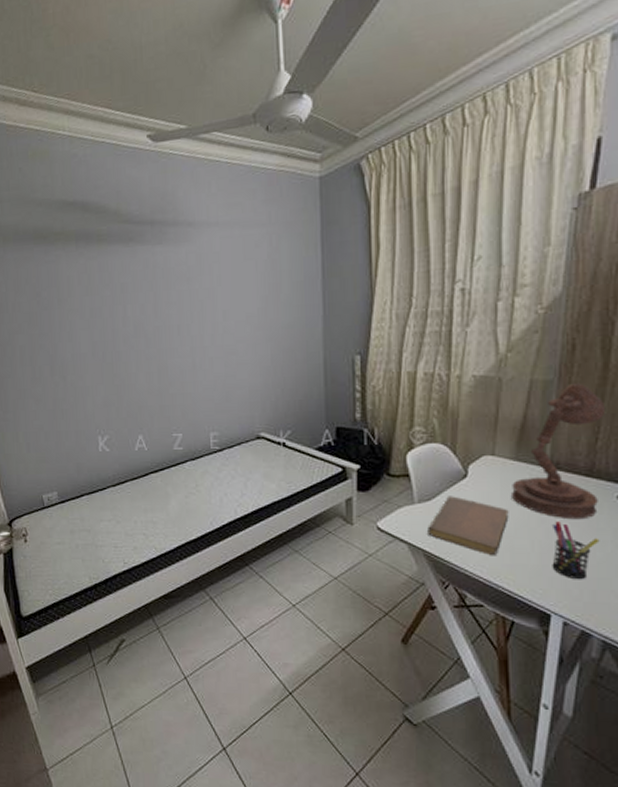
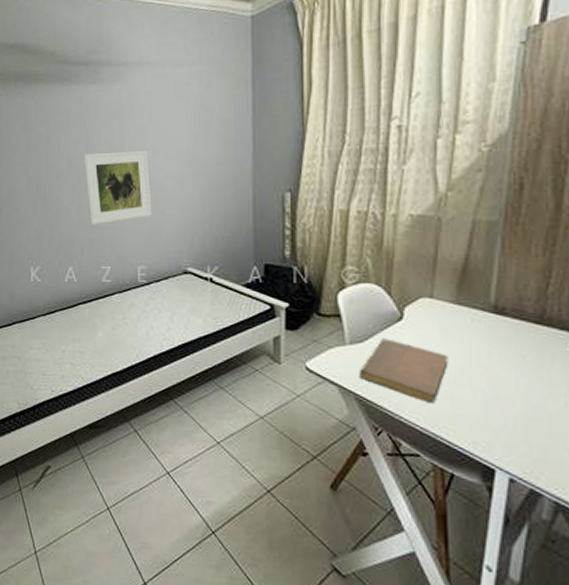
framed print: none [151,313,224,392] -> present [83,150,152,226]
desk lamp: present [512,382,606,520] -> none [452,224,558,370]
pen holder: present [552,521,600,580] -> none [496,370,552,435]

